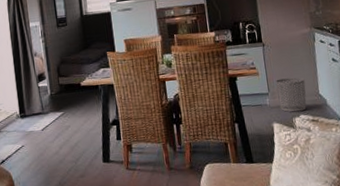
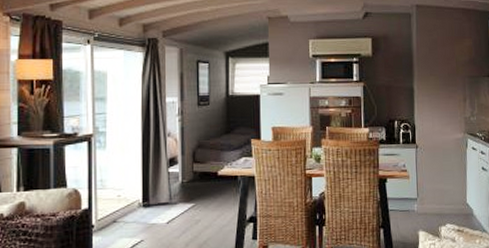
waste bin: present [276,77,307,112] -> none [426,184,454,221]

